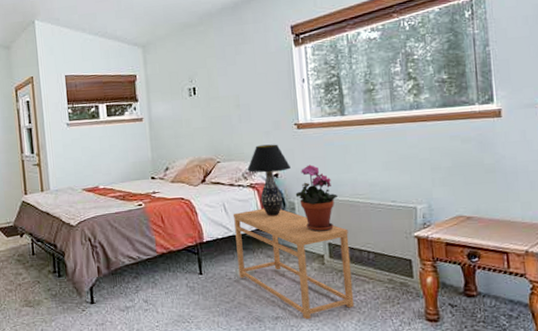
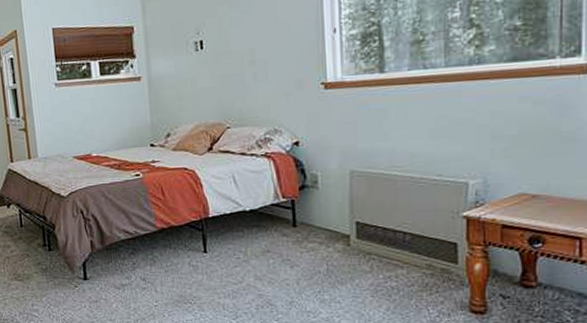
side table: present [232,208,354,320] -> none [243,181,383,306]
table lamp: present [247,144,290,216] -> none [262,107,314,190]
potted plant: present [295,164,338,232] -> none [319,131,370,209]

